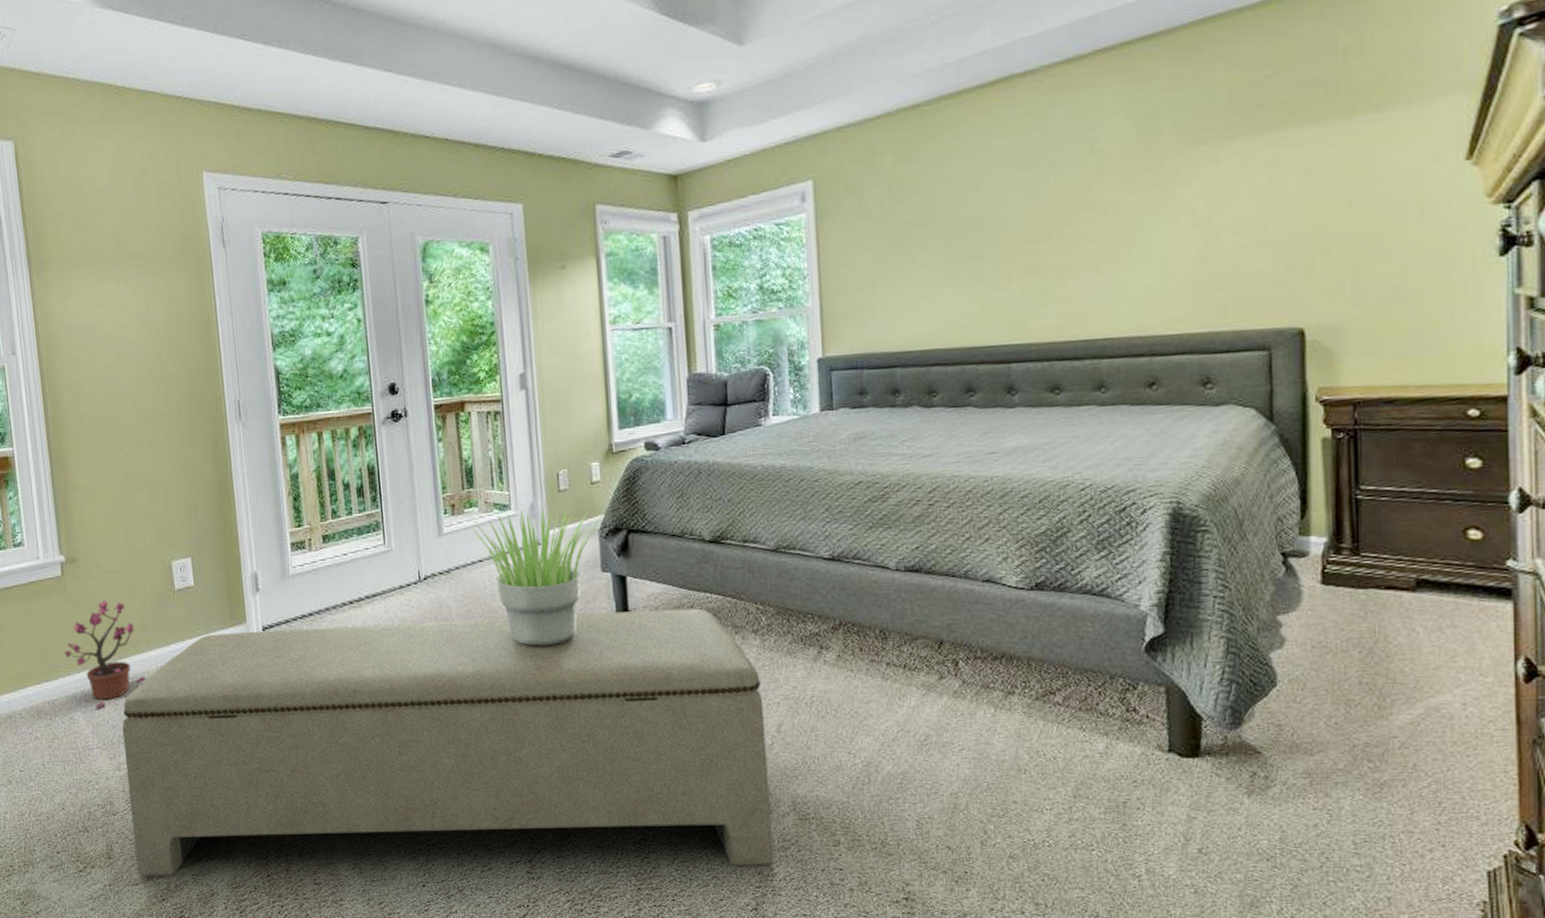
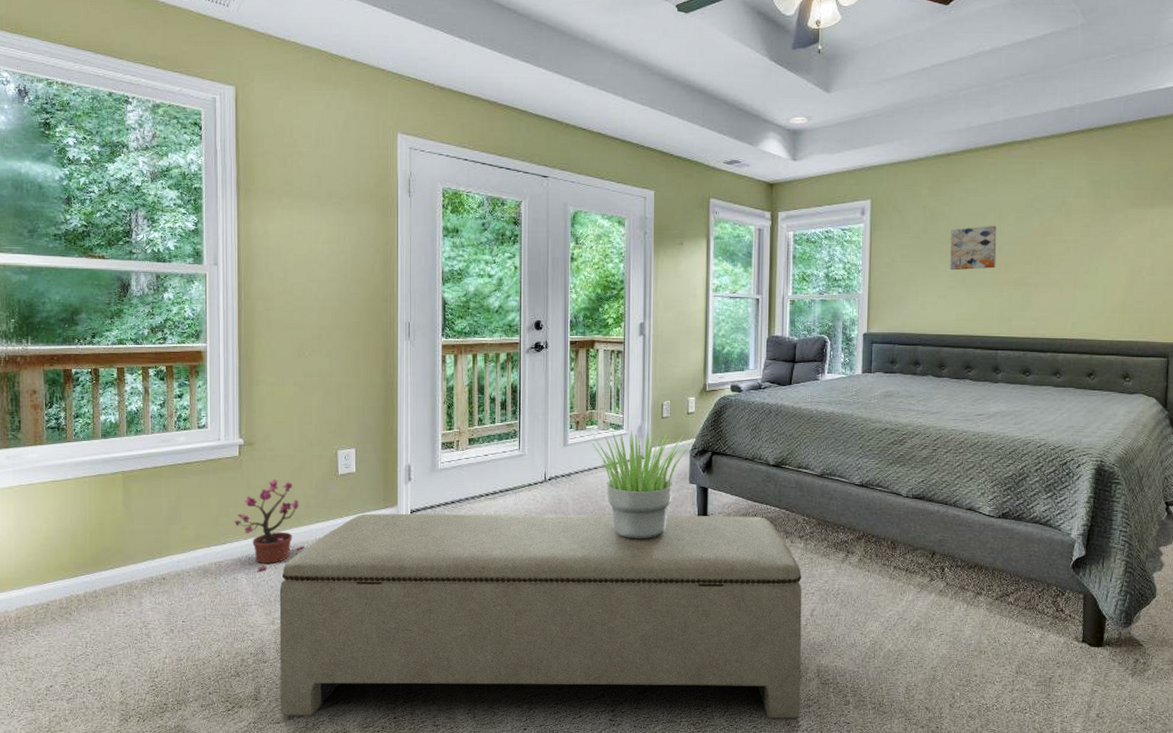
wall art: none [930,193,999,262] -> present [950,225,997,271]

